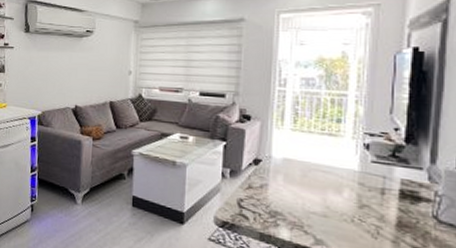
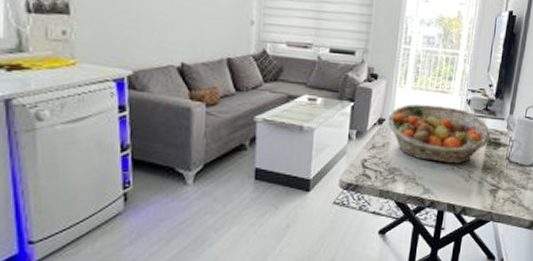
fruit basket: none [265,146,404,217] -> present [388,104,491,164]

